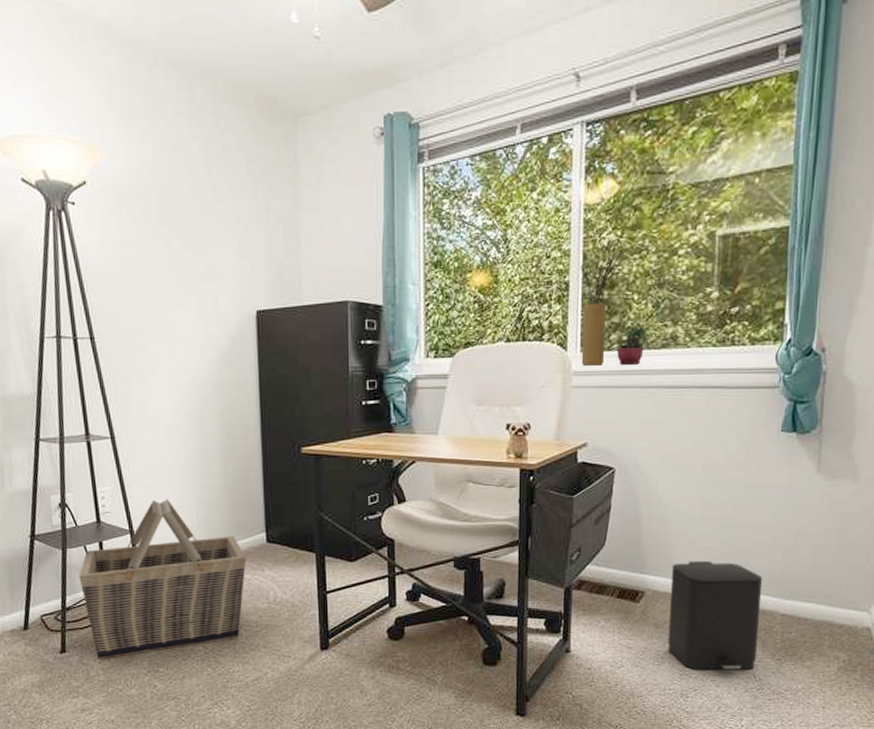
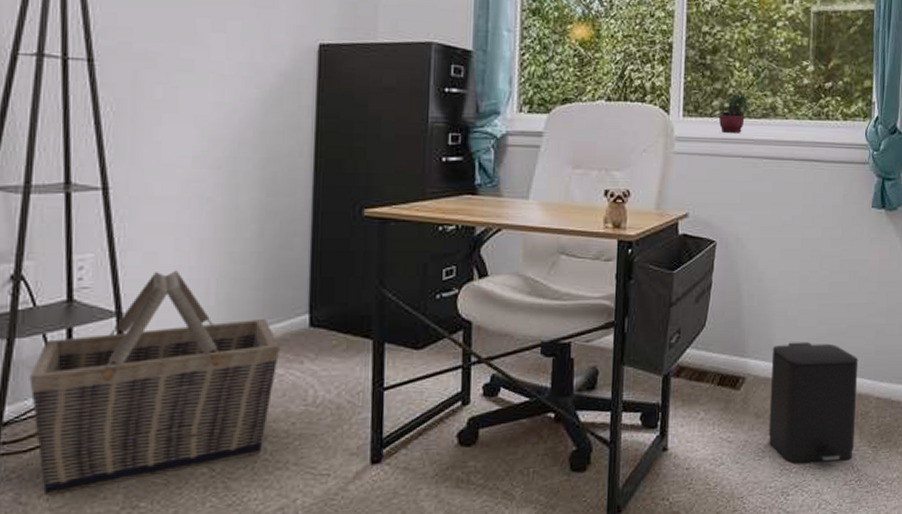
vase: present [580,249,624,367] -> none [683,14,726,133]

